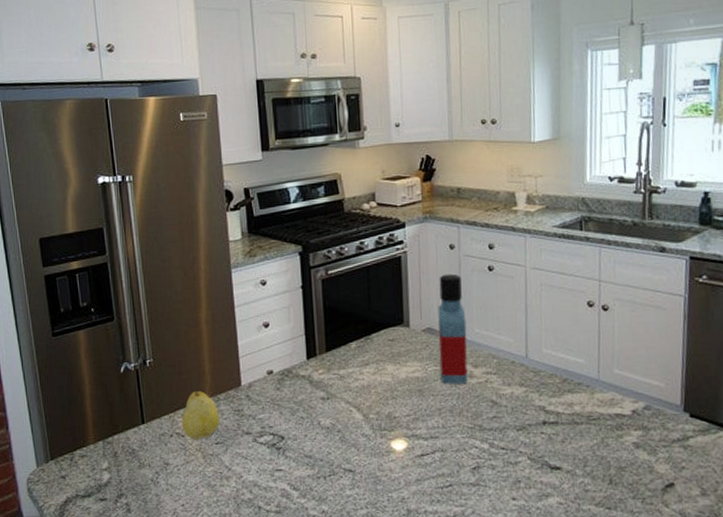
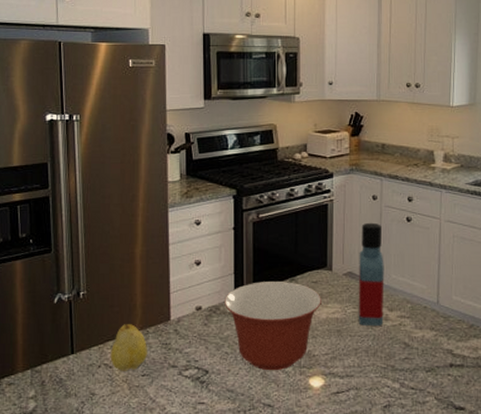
mixing bowl: none [295,341,400,435] -> present [223,282,321,371]

